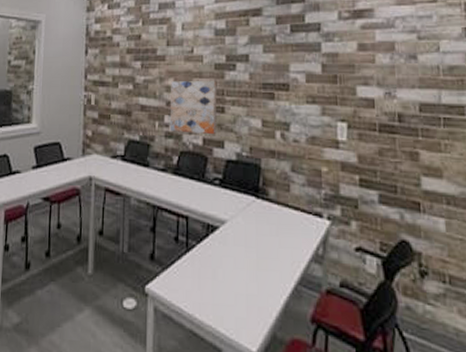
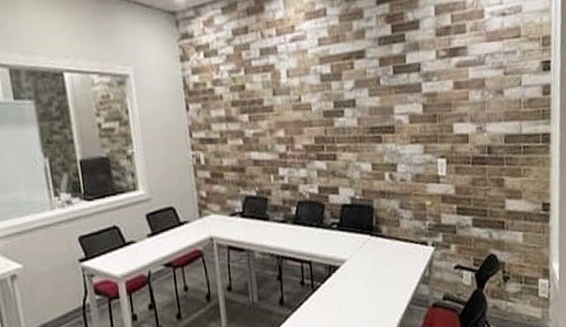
wall art: present [169,80,217,135] -> none [281,128,331,184]

